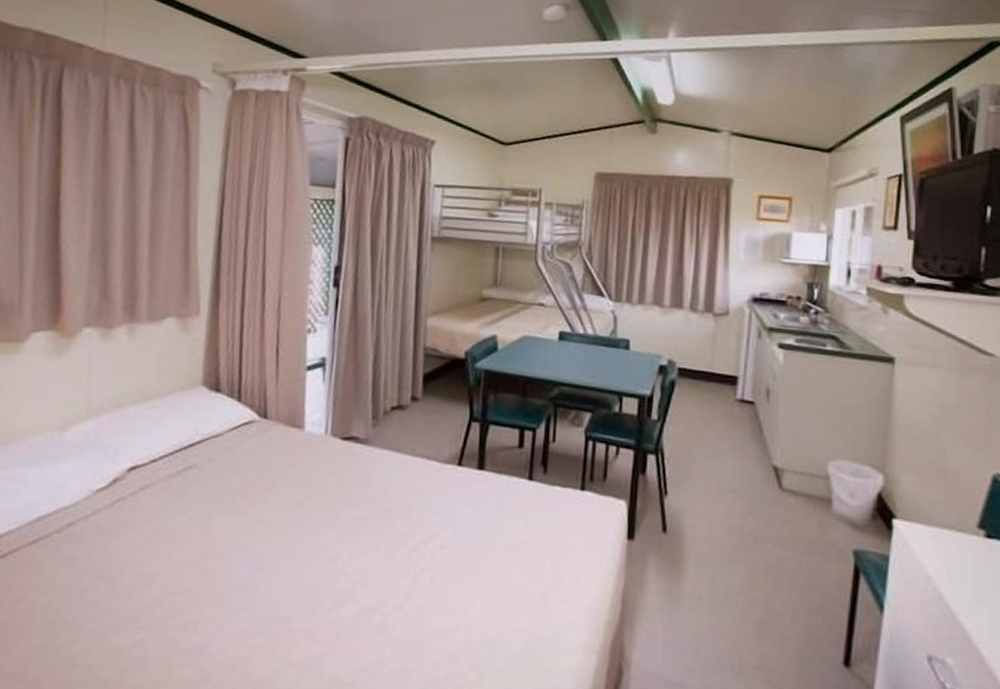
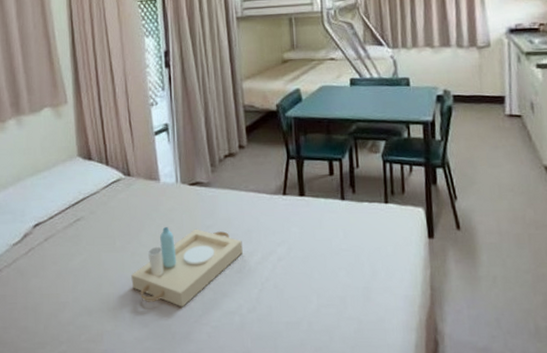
serving tray: none [247,489,398,597] -> present [131,227,243,308]

